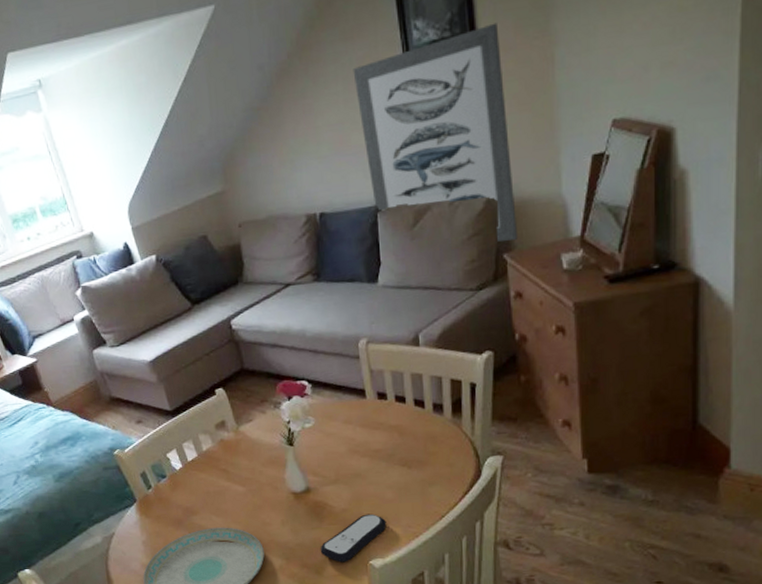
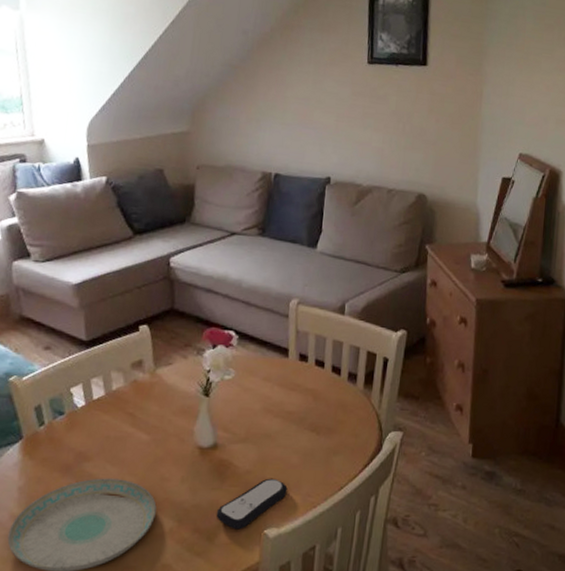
wall art: present [353,22,519,242] -> none [324,53,444,234]

